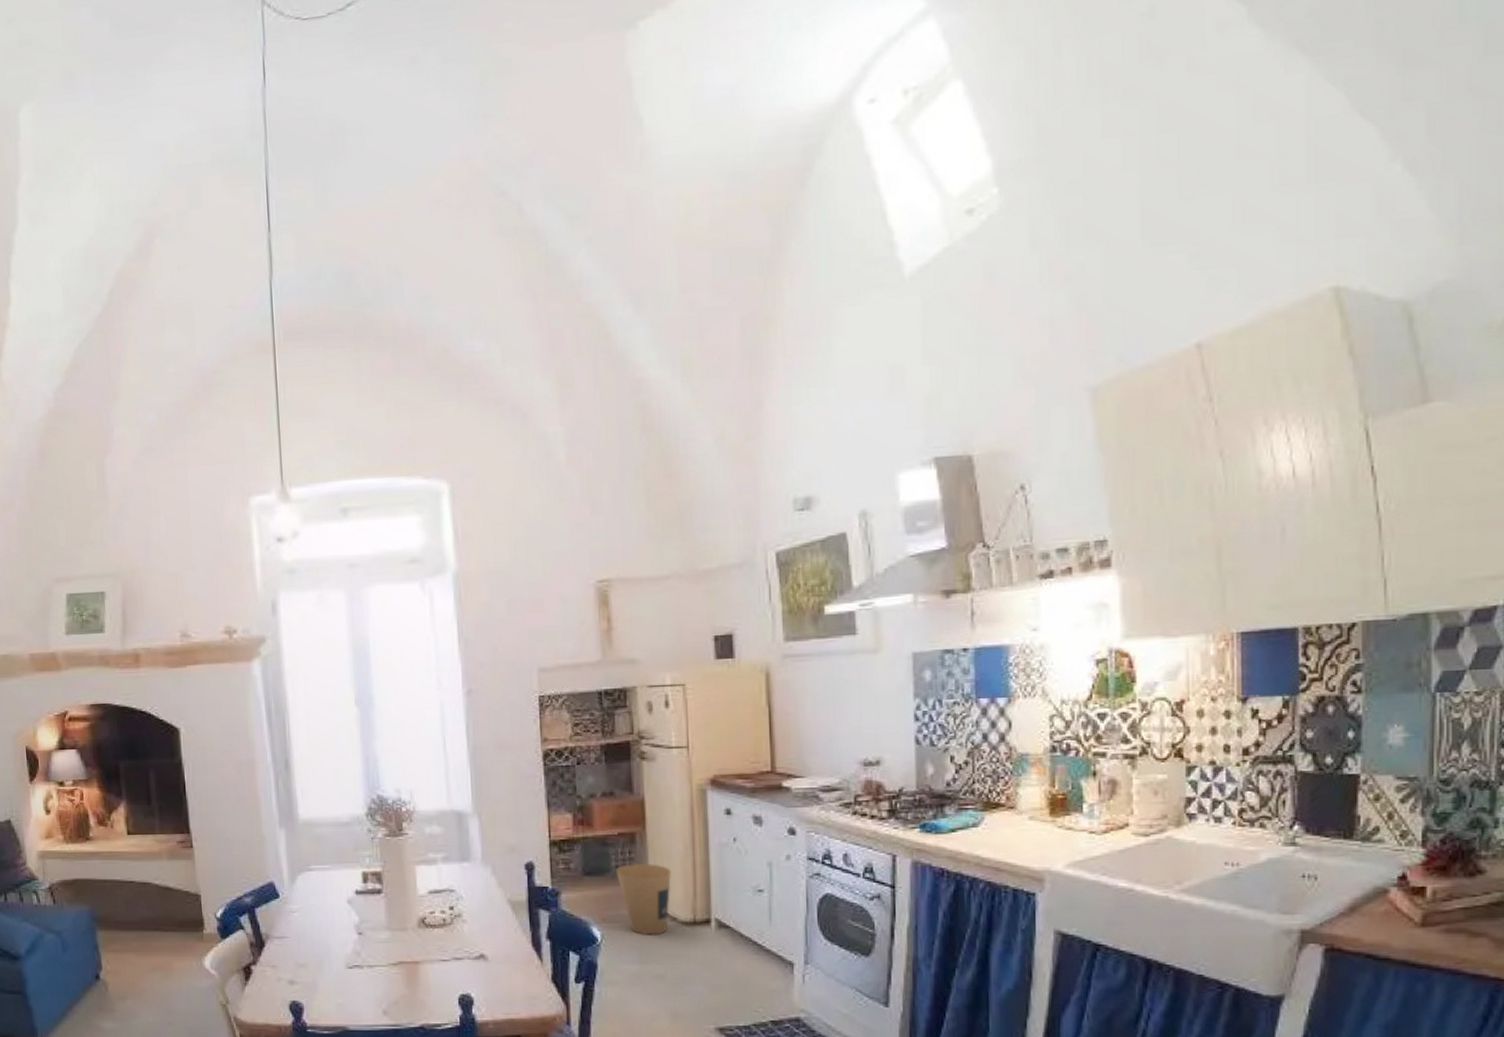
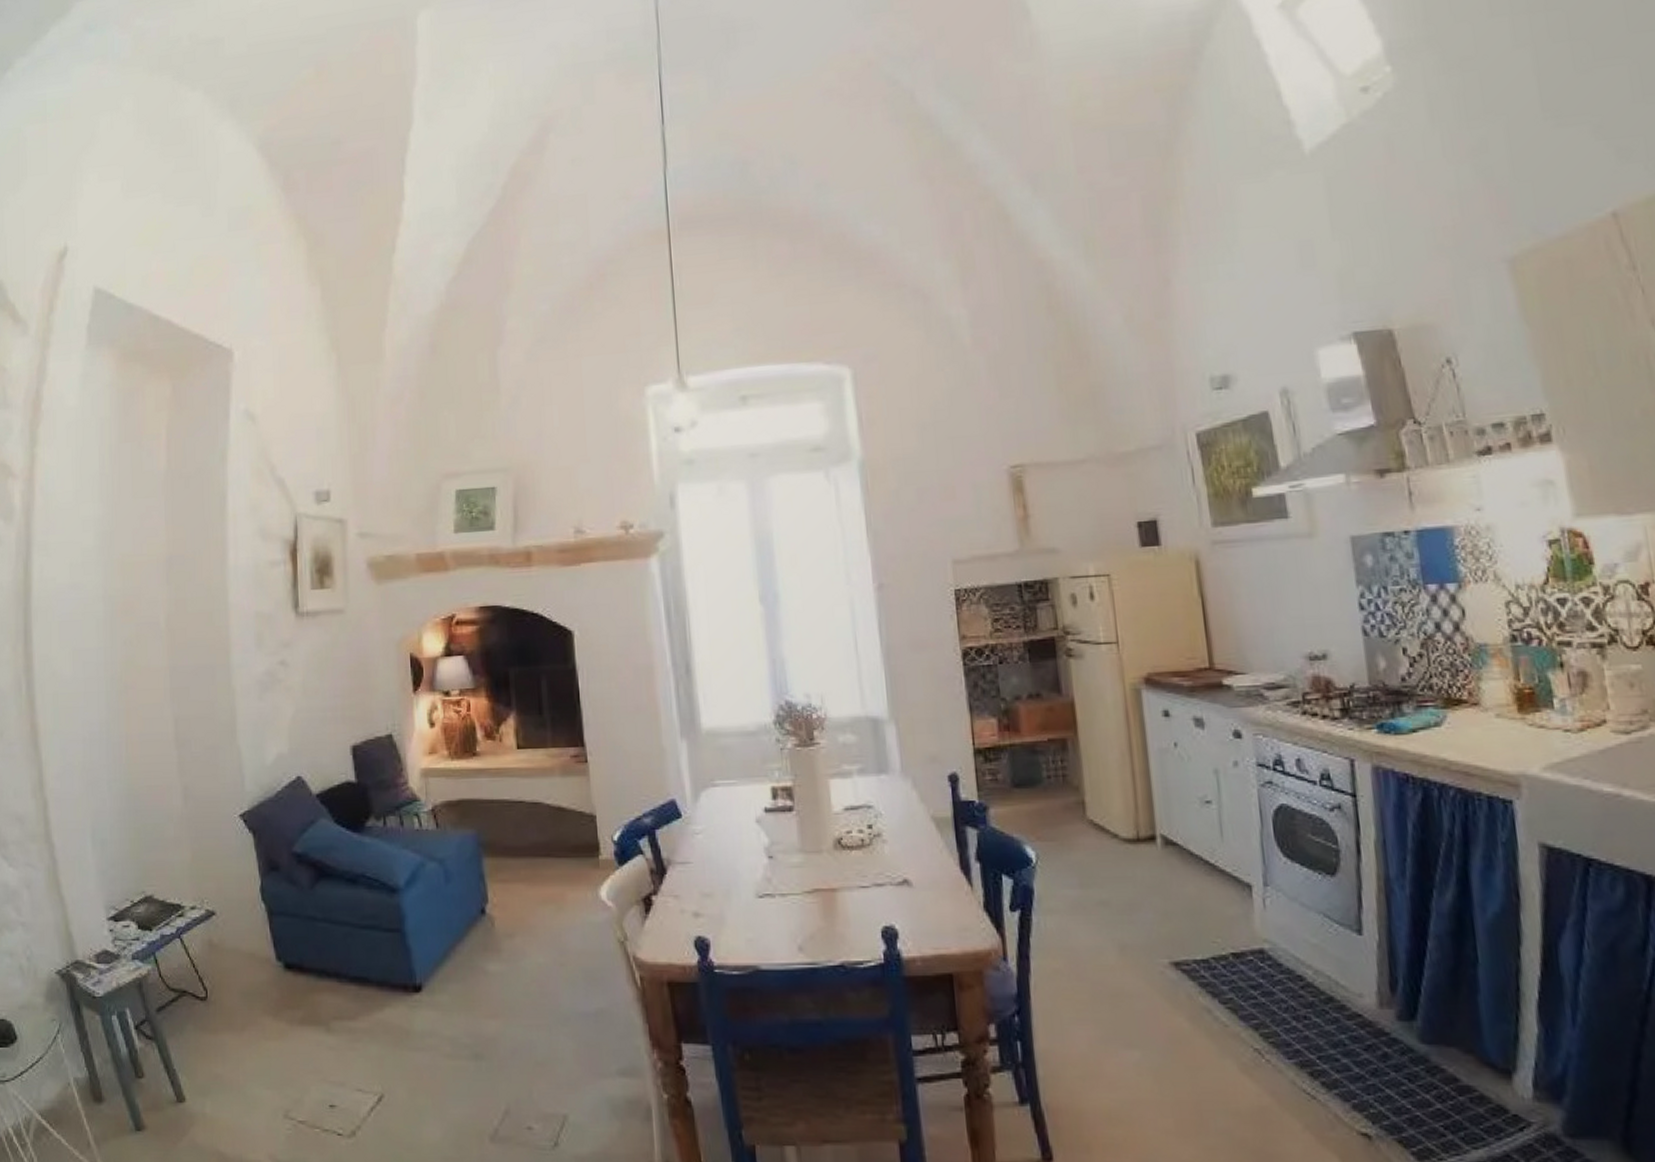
trash can: present [616,864,671,935] -> none [1048,773,1110,855]

